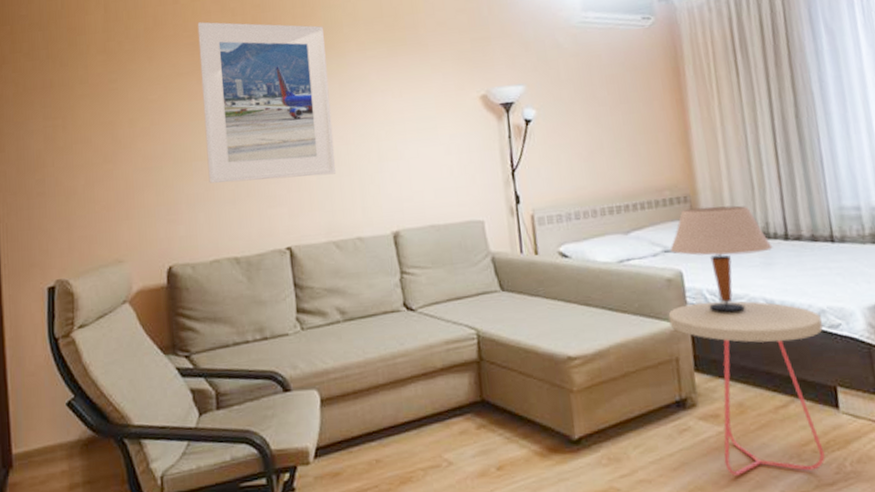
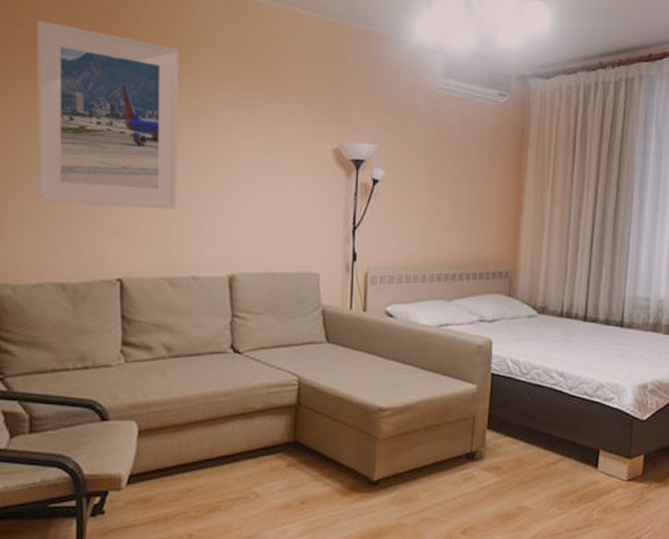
side table: present [668,301,825,476] -> none [473,369,599,518]
table lamp: present [670,205,773,314] -> none [485,284,572,381]

